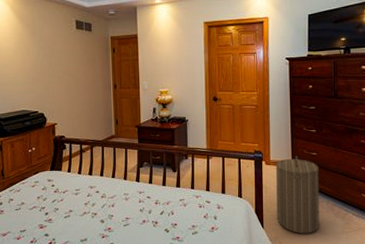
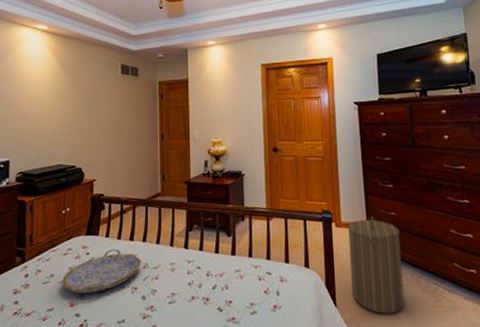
serving tray: none [31,181,99,218] -> present [62,248,140,293]

